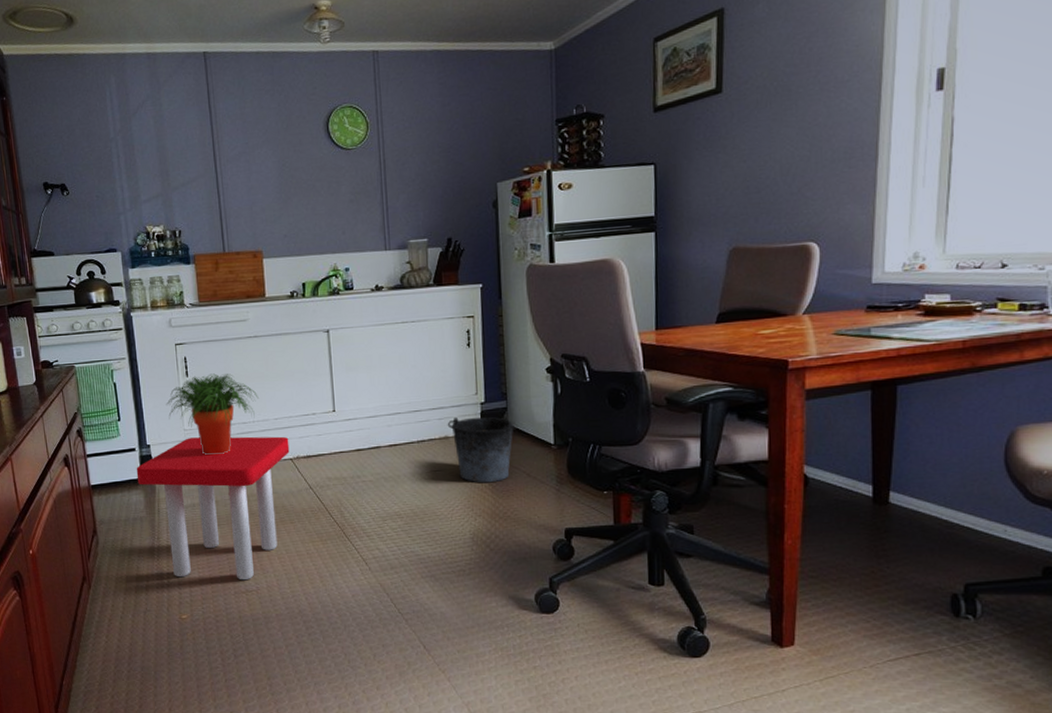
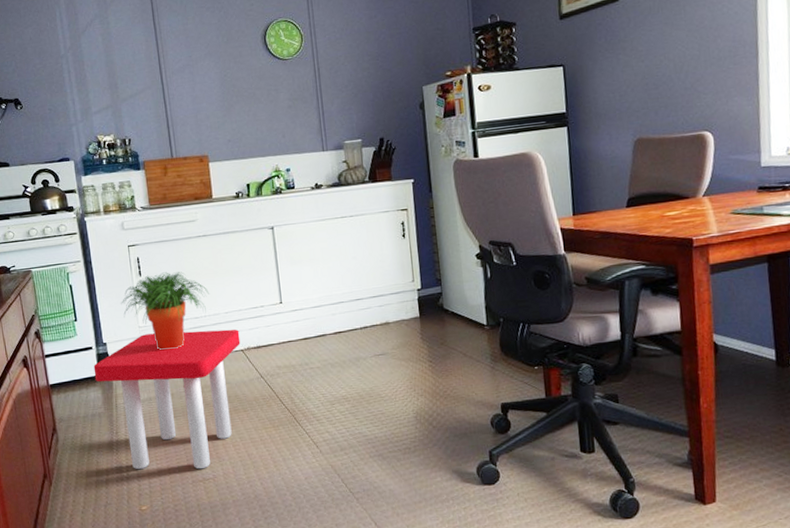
bucket: present [447,416,514,483] -> none [387,302,450,365]

